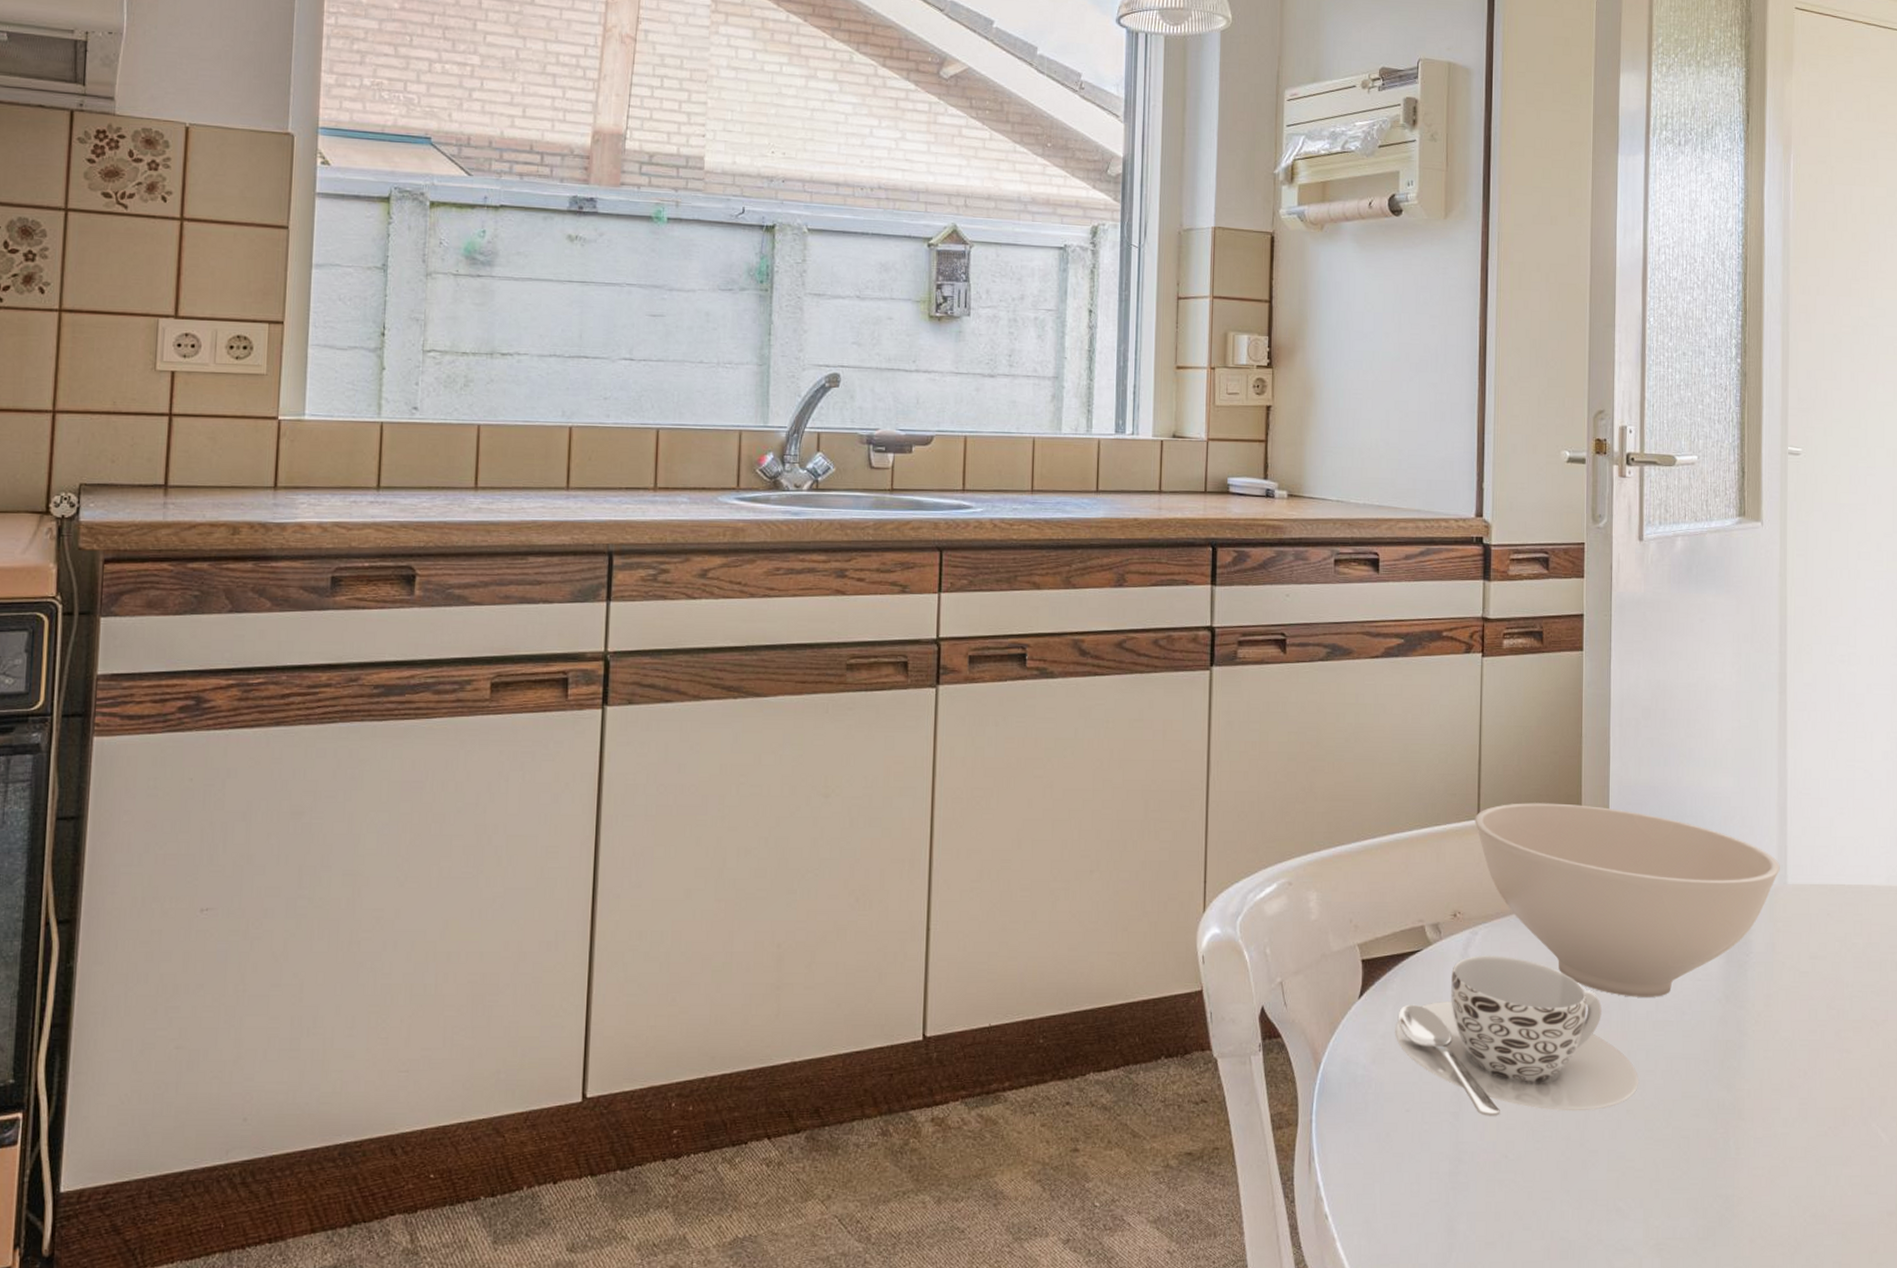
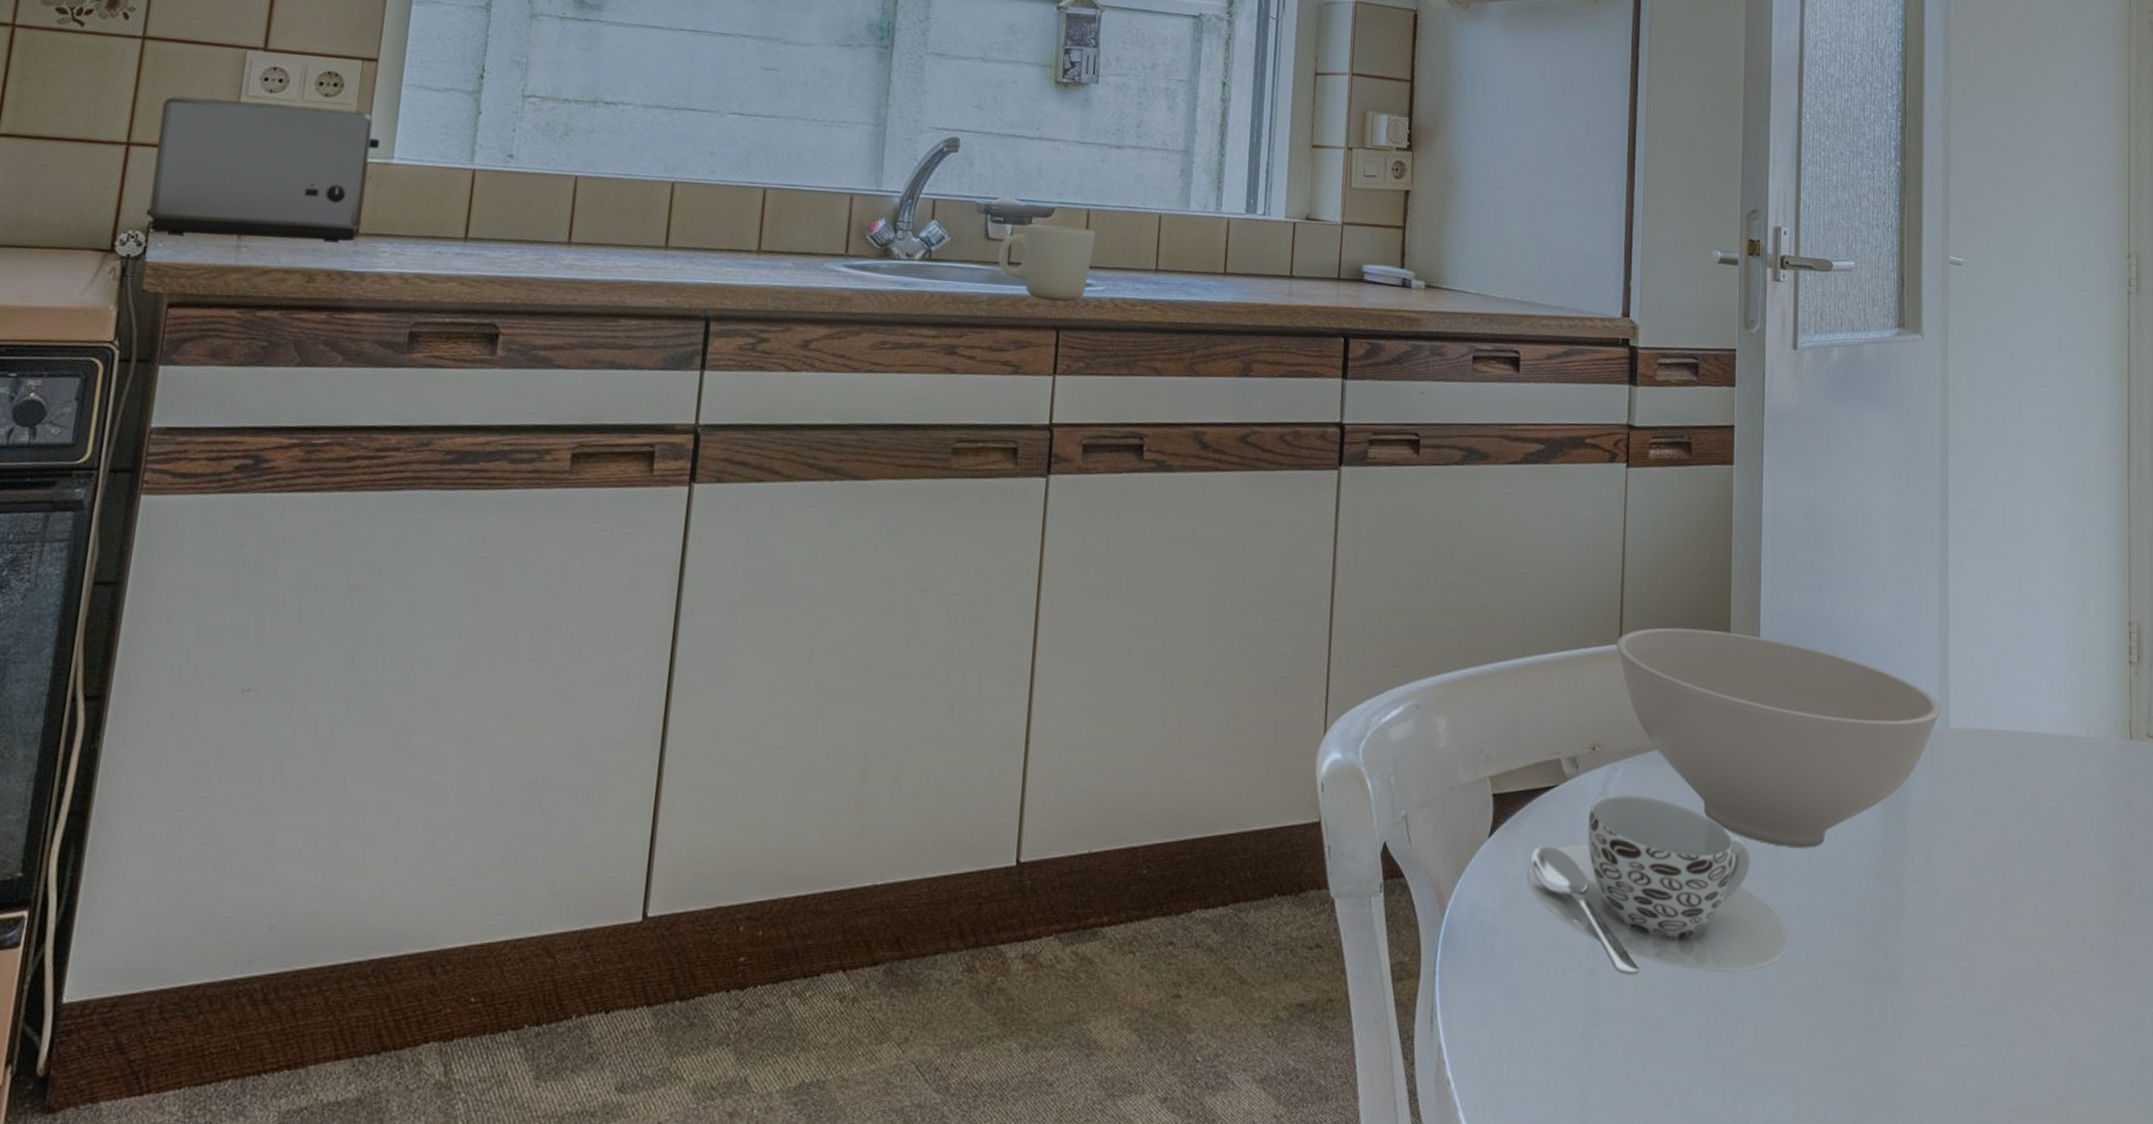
toaster: none [75,364,292,497] -> present [145,95,381,243]
mug: none [881,451,973,524] -> present [997,223,1096,302]

